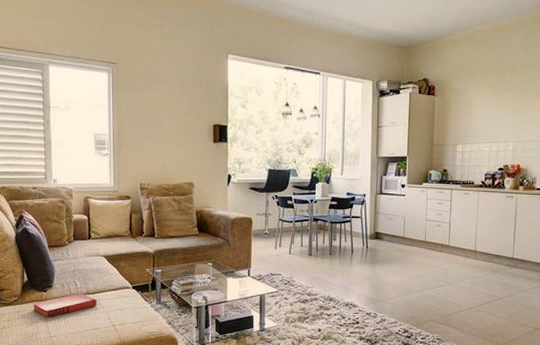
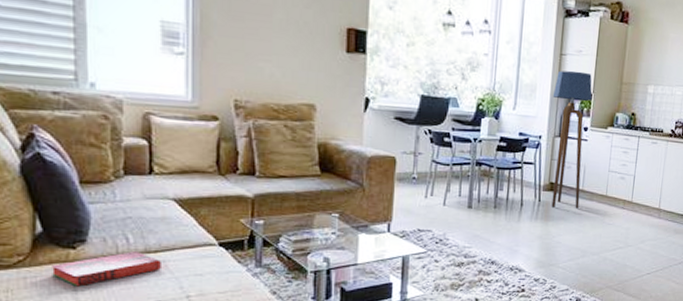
floor lamp: none [373,139,407,253] -> present [551,70,593,209]

